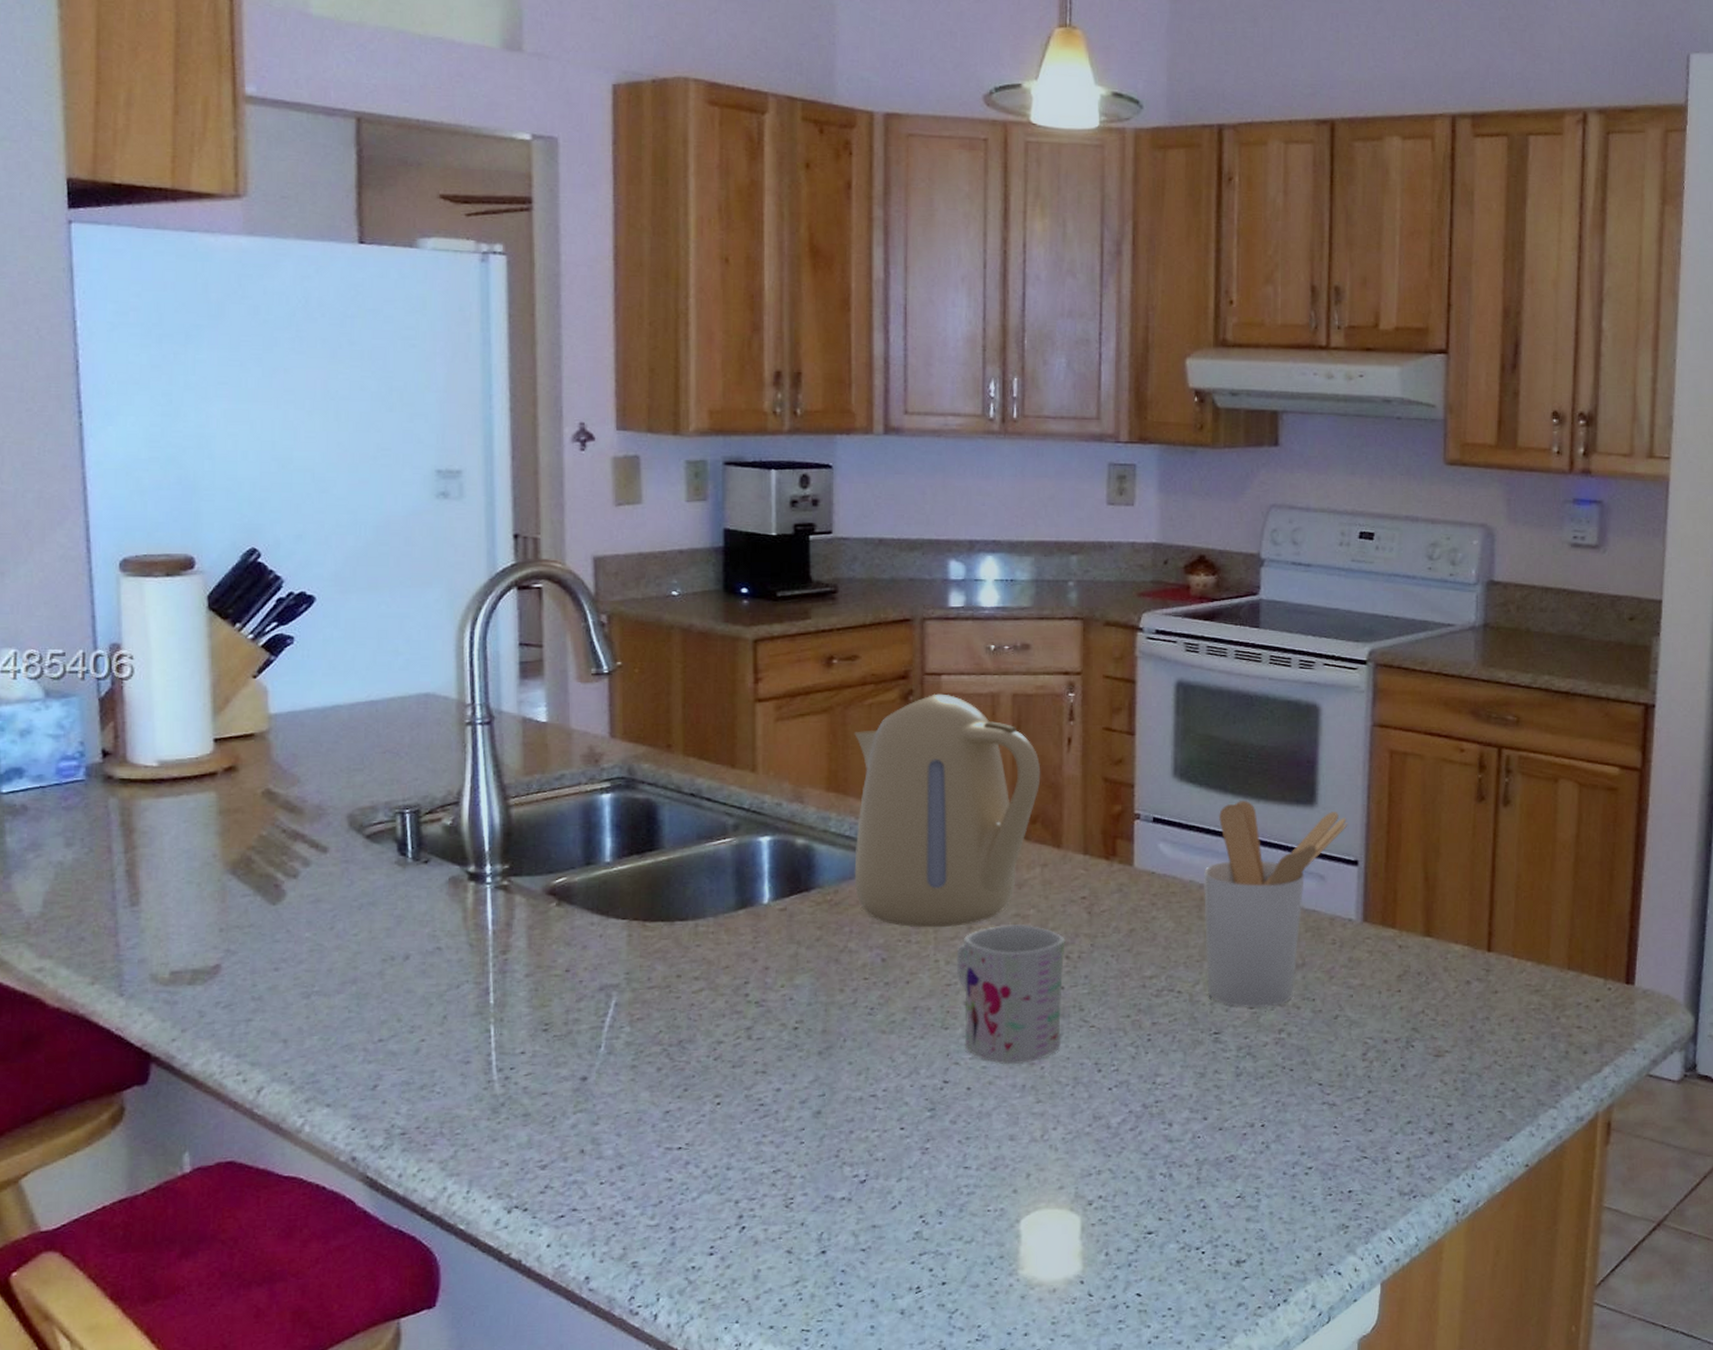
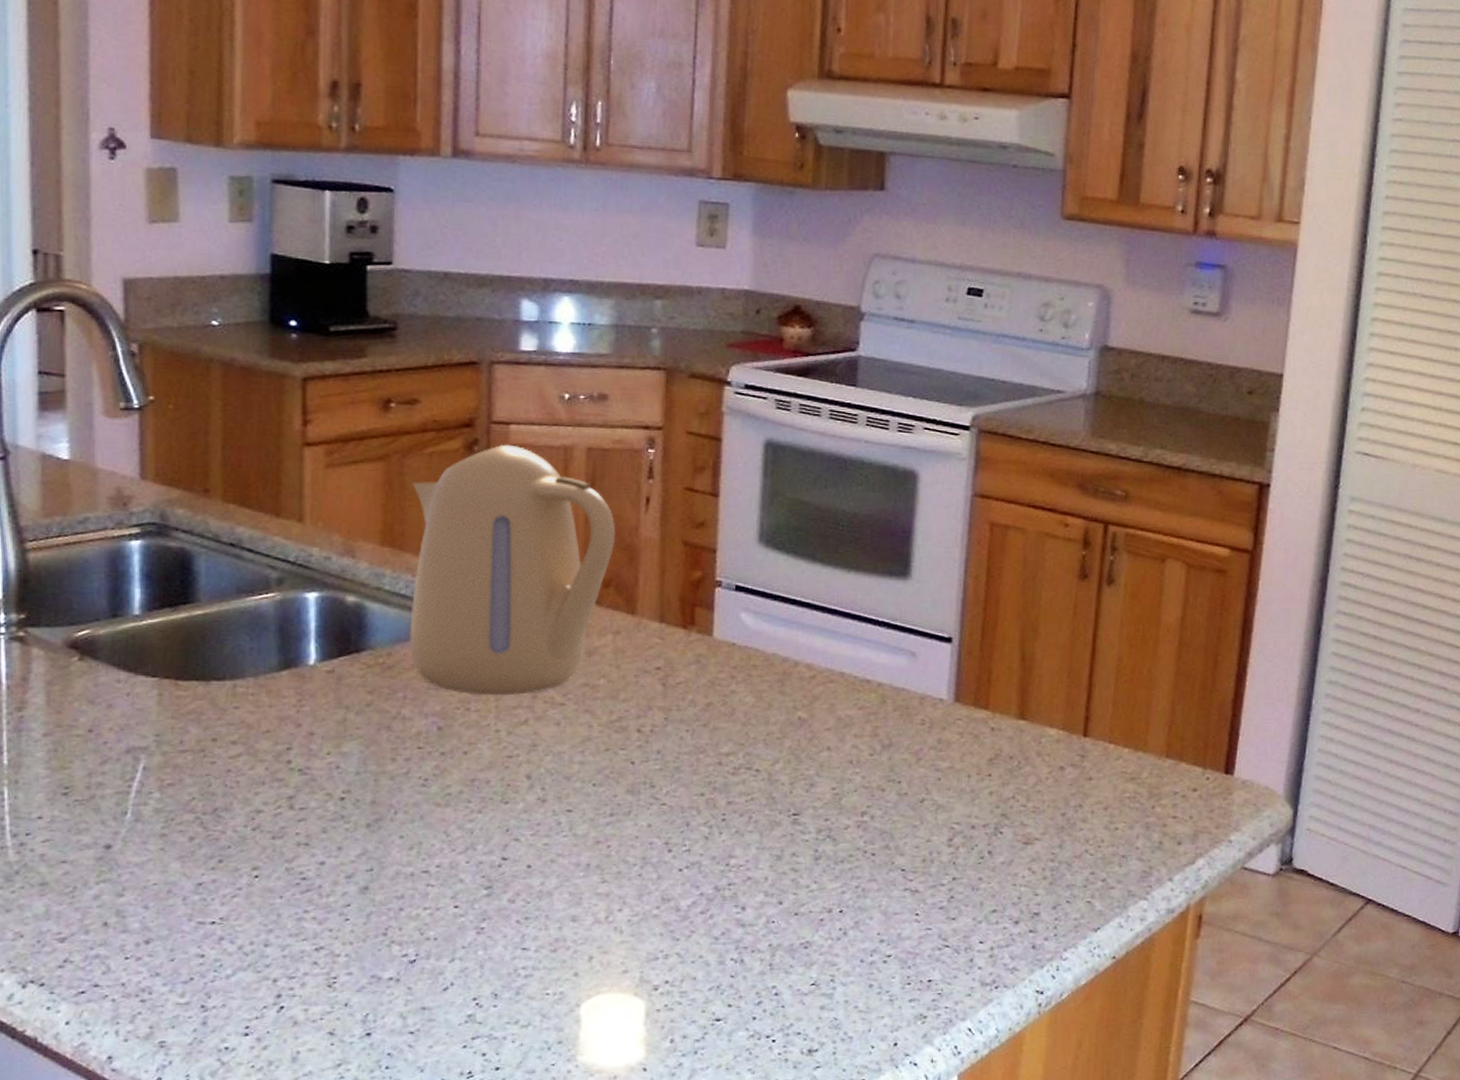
mug: present [956,925,1065,1065] -> none [518,695,637,843]
utensil holder: present [1203,801,1348,1007] -> none [786,571,943,788]

